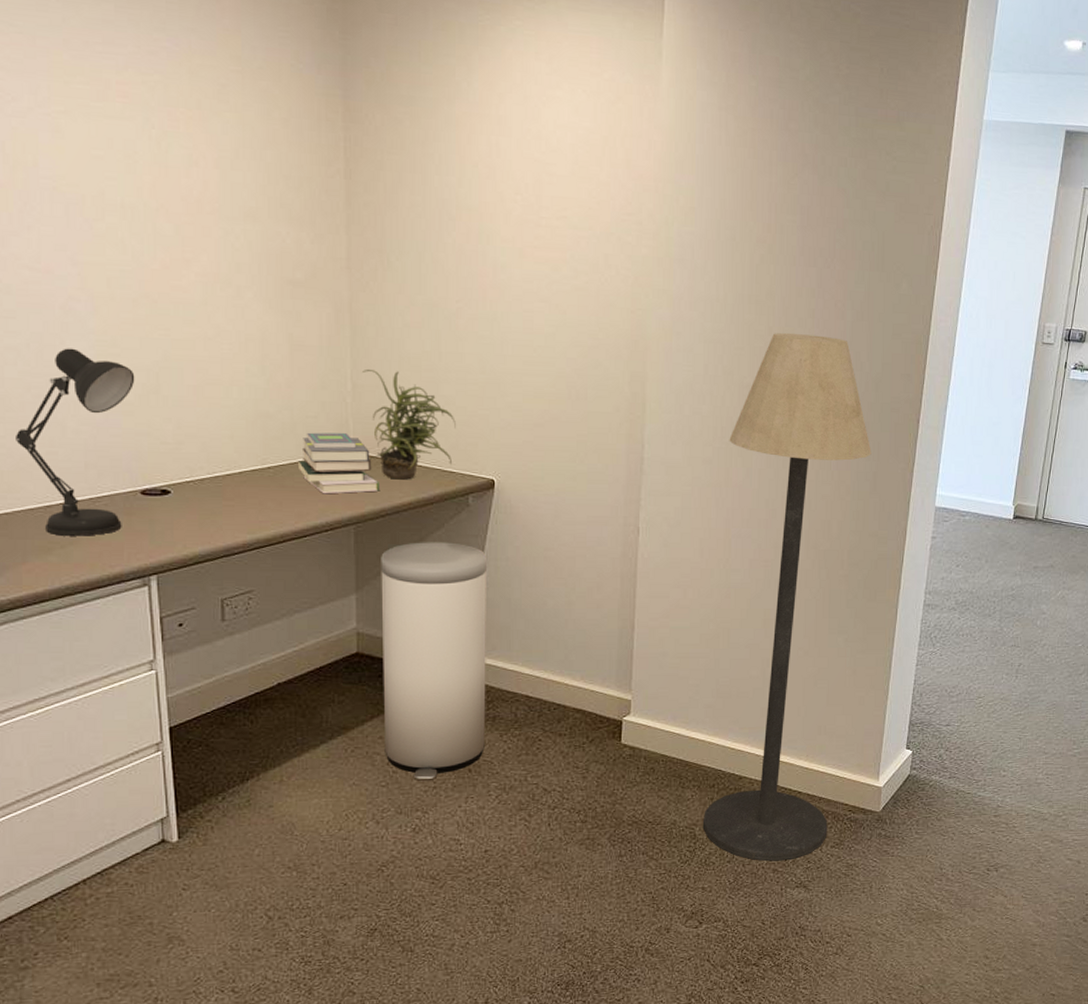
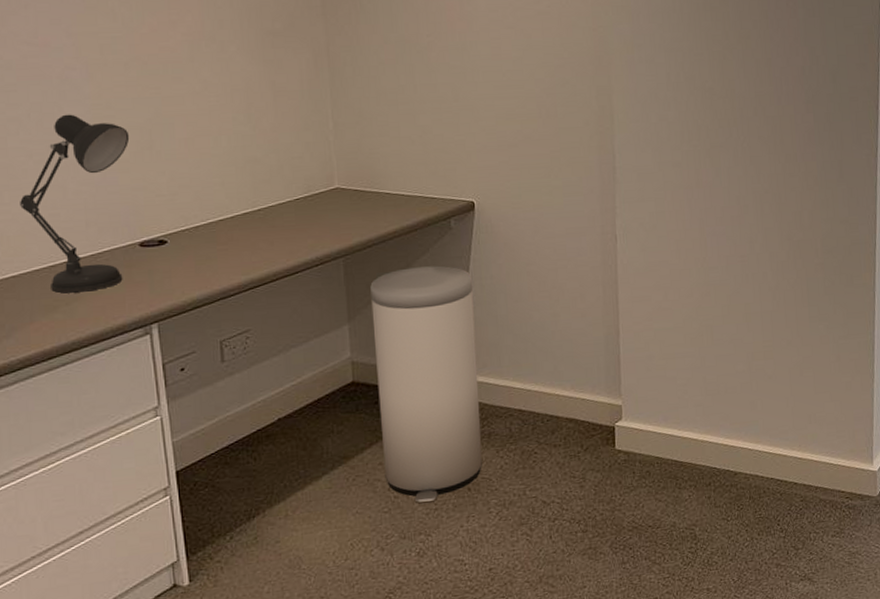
books: present [299,432,379,494] -> none [287,170,365,231]
potted plant: present [363,368,456,480] -> none [343,107,434,210]
floor lamp: present [702,333,872,861] -> none [696,35,835,556]

